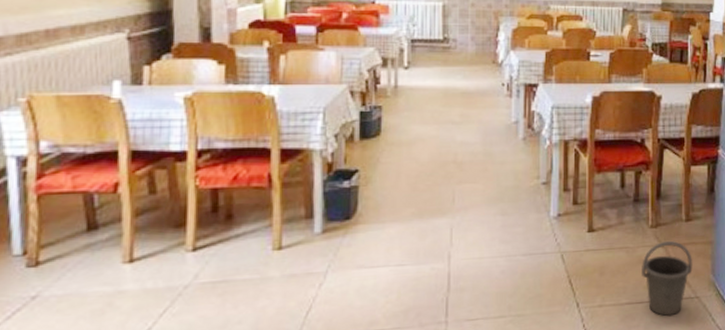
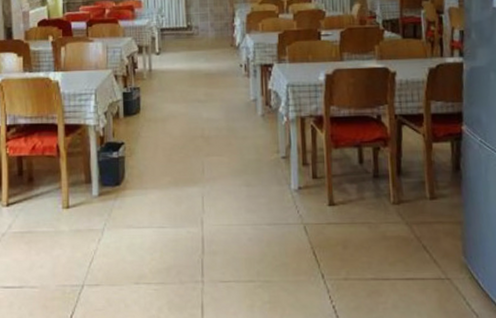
bucket: present [642,240,693,316] -> none [385,218,441,295]

